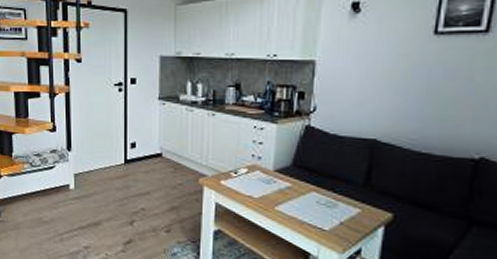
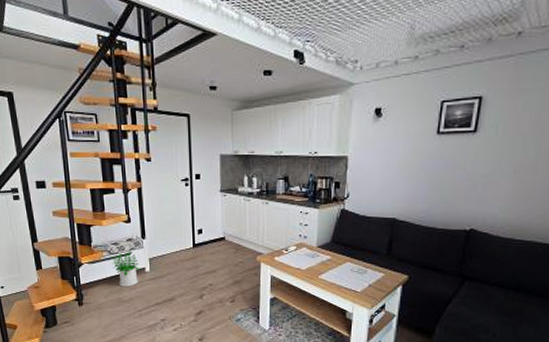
potted plant: none [33,165,63,206] -> present [111,252,140,287]

